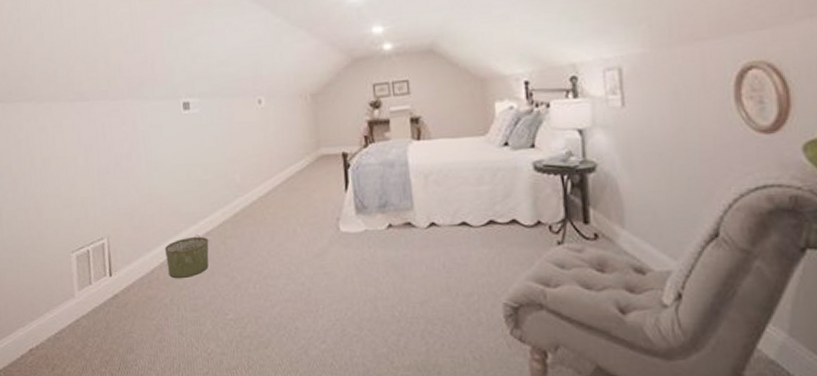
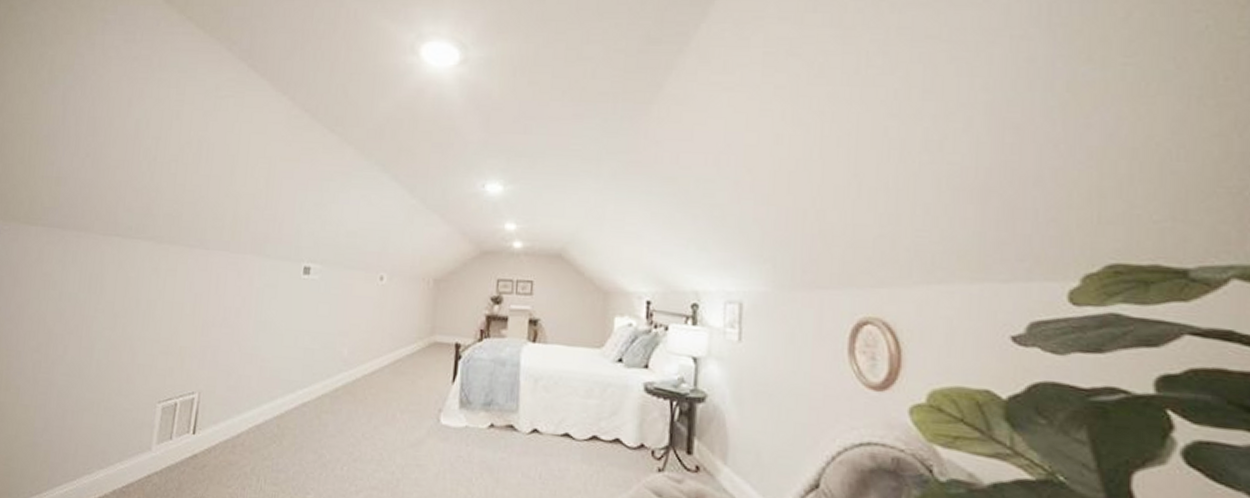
basket: present [165,235,209,279] -> none [255,404,304,448]

